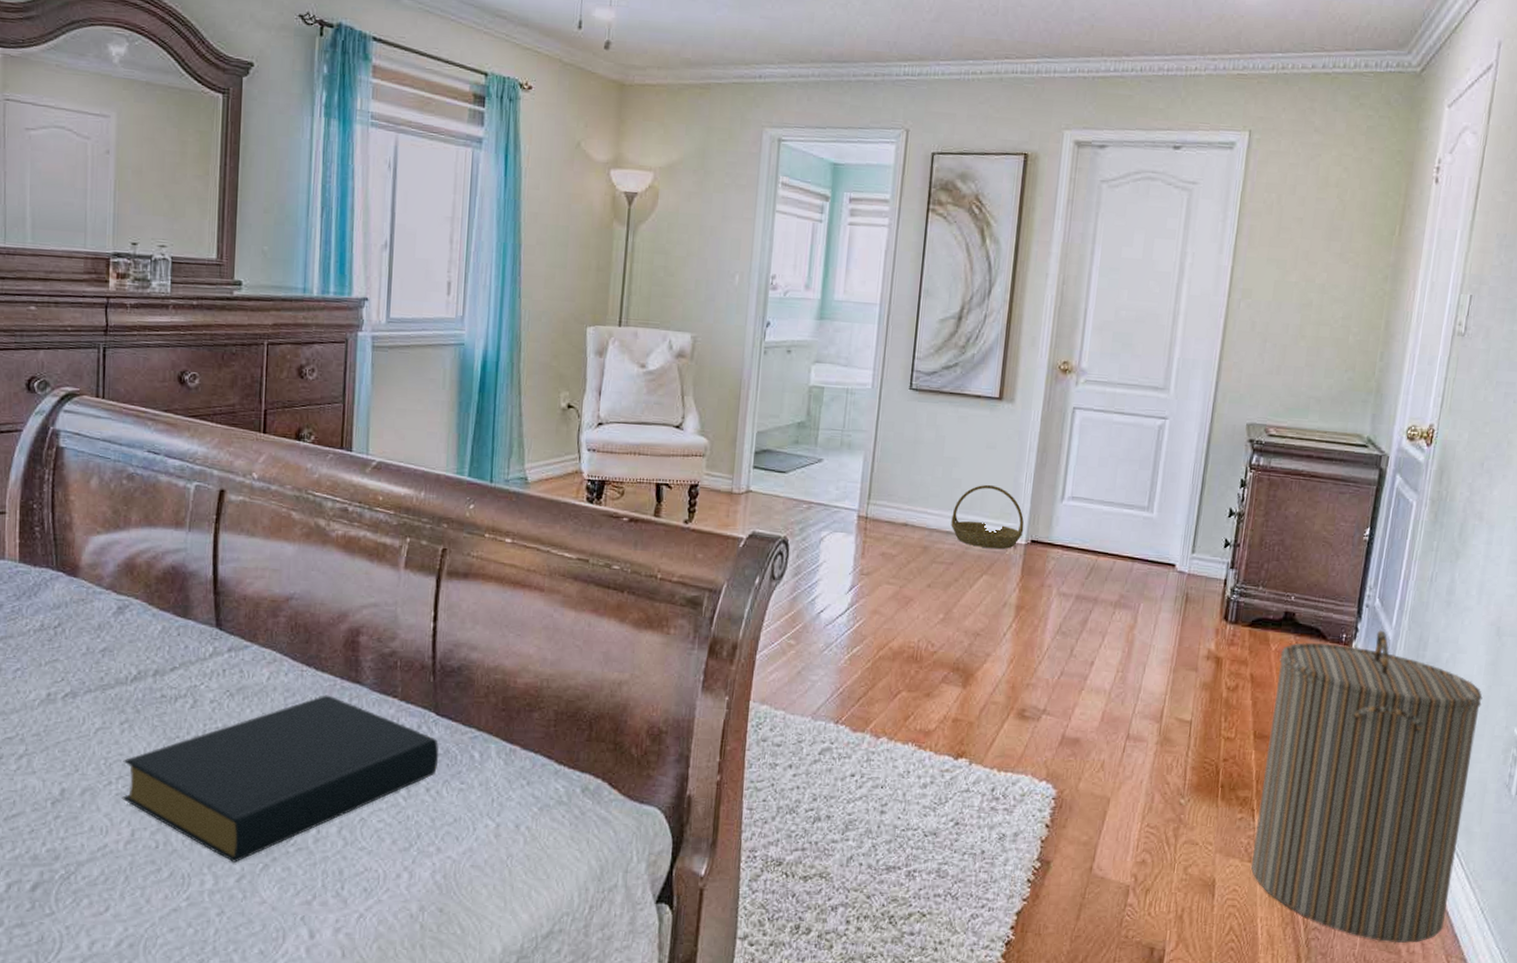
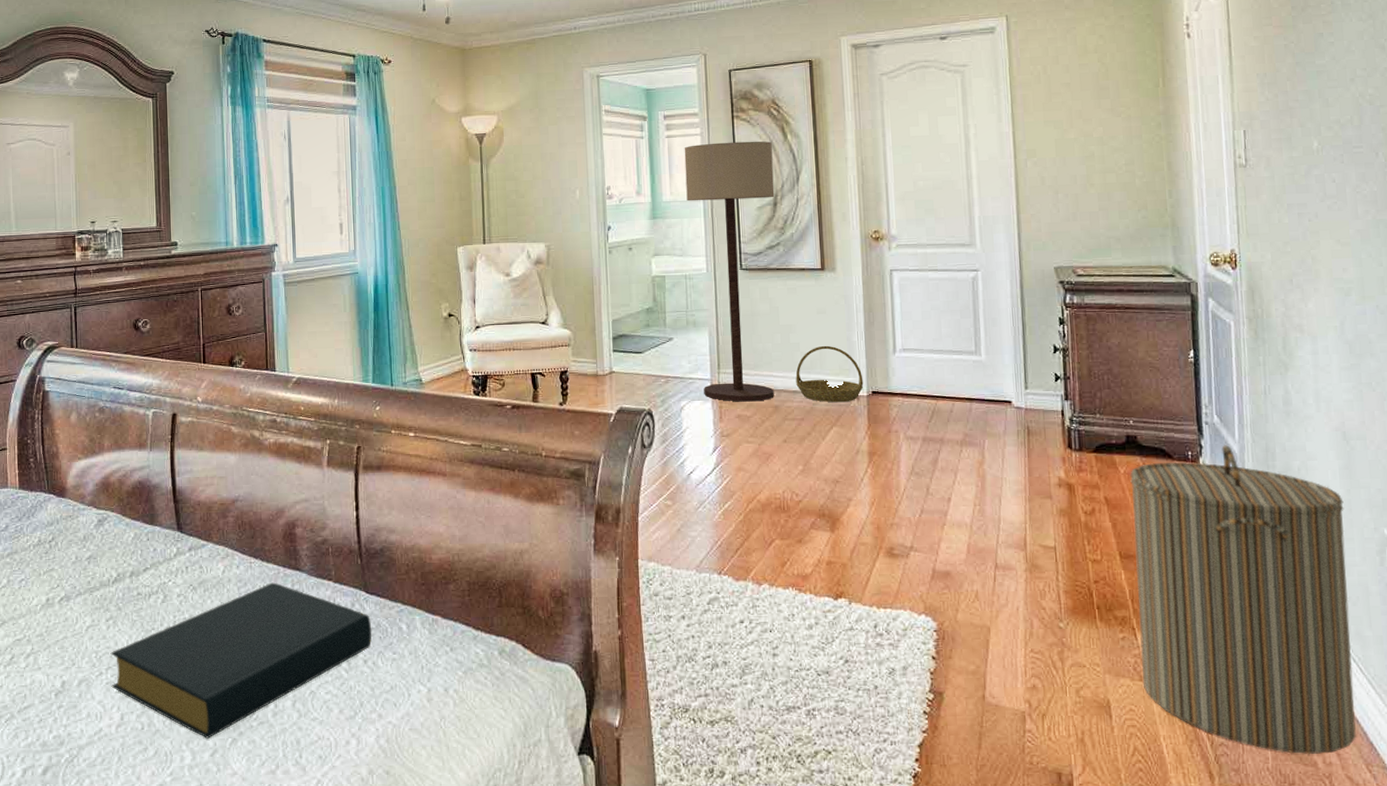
floor lamp: none [848,237,967,540] -> present [684,141,775,402]

